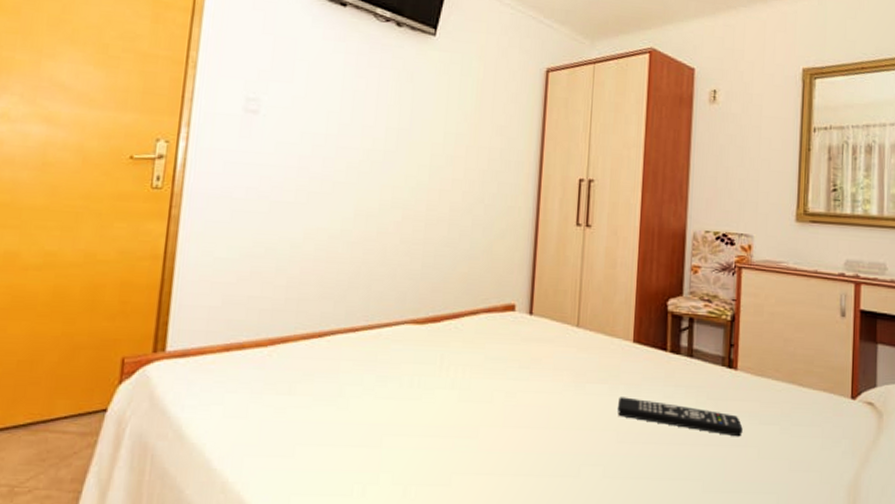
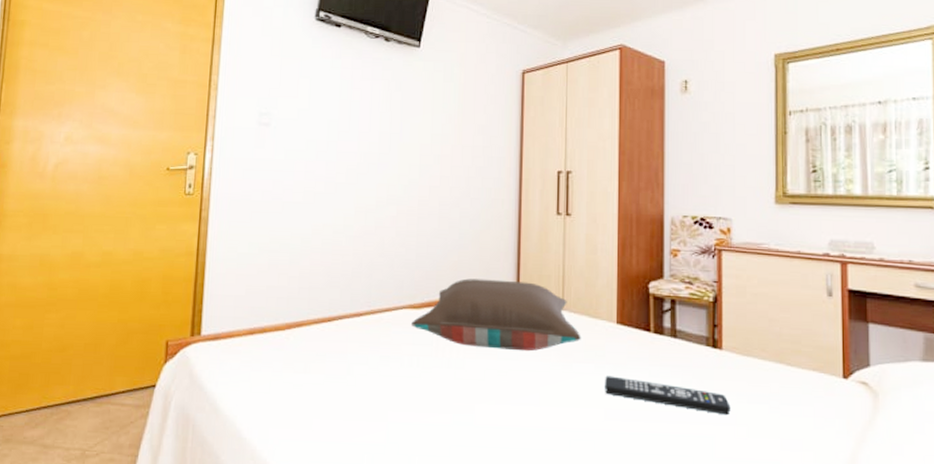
pillow: none [413,292,596,371] -> present [411,278,581,352]

